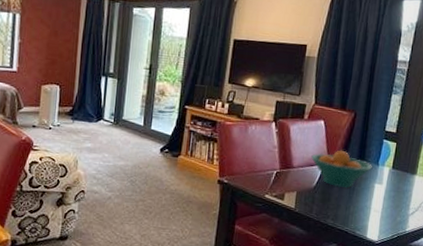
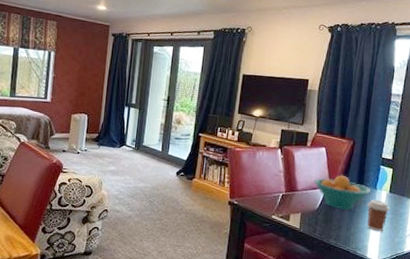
coffee cup: none [367,176,392,211] -> present [367,199,390,232]

